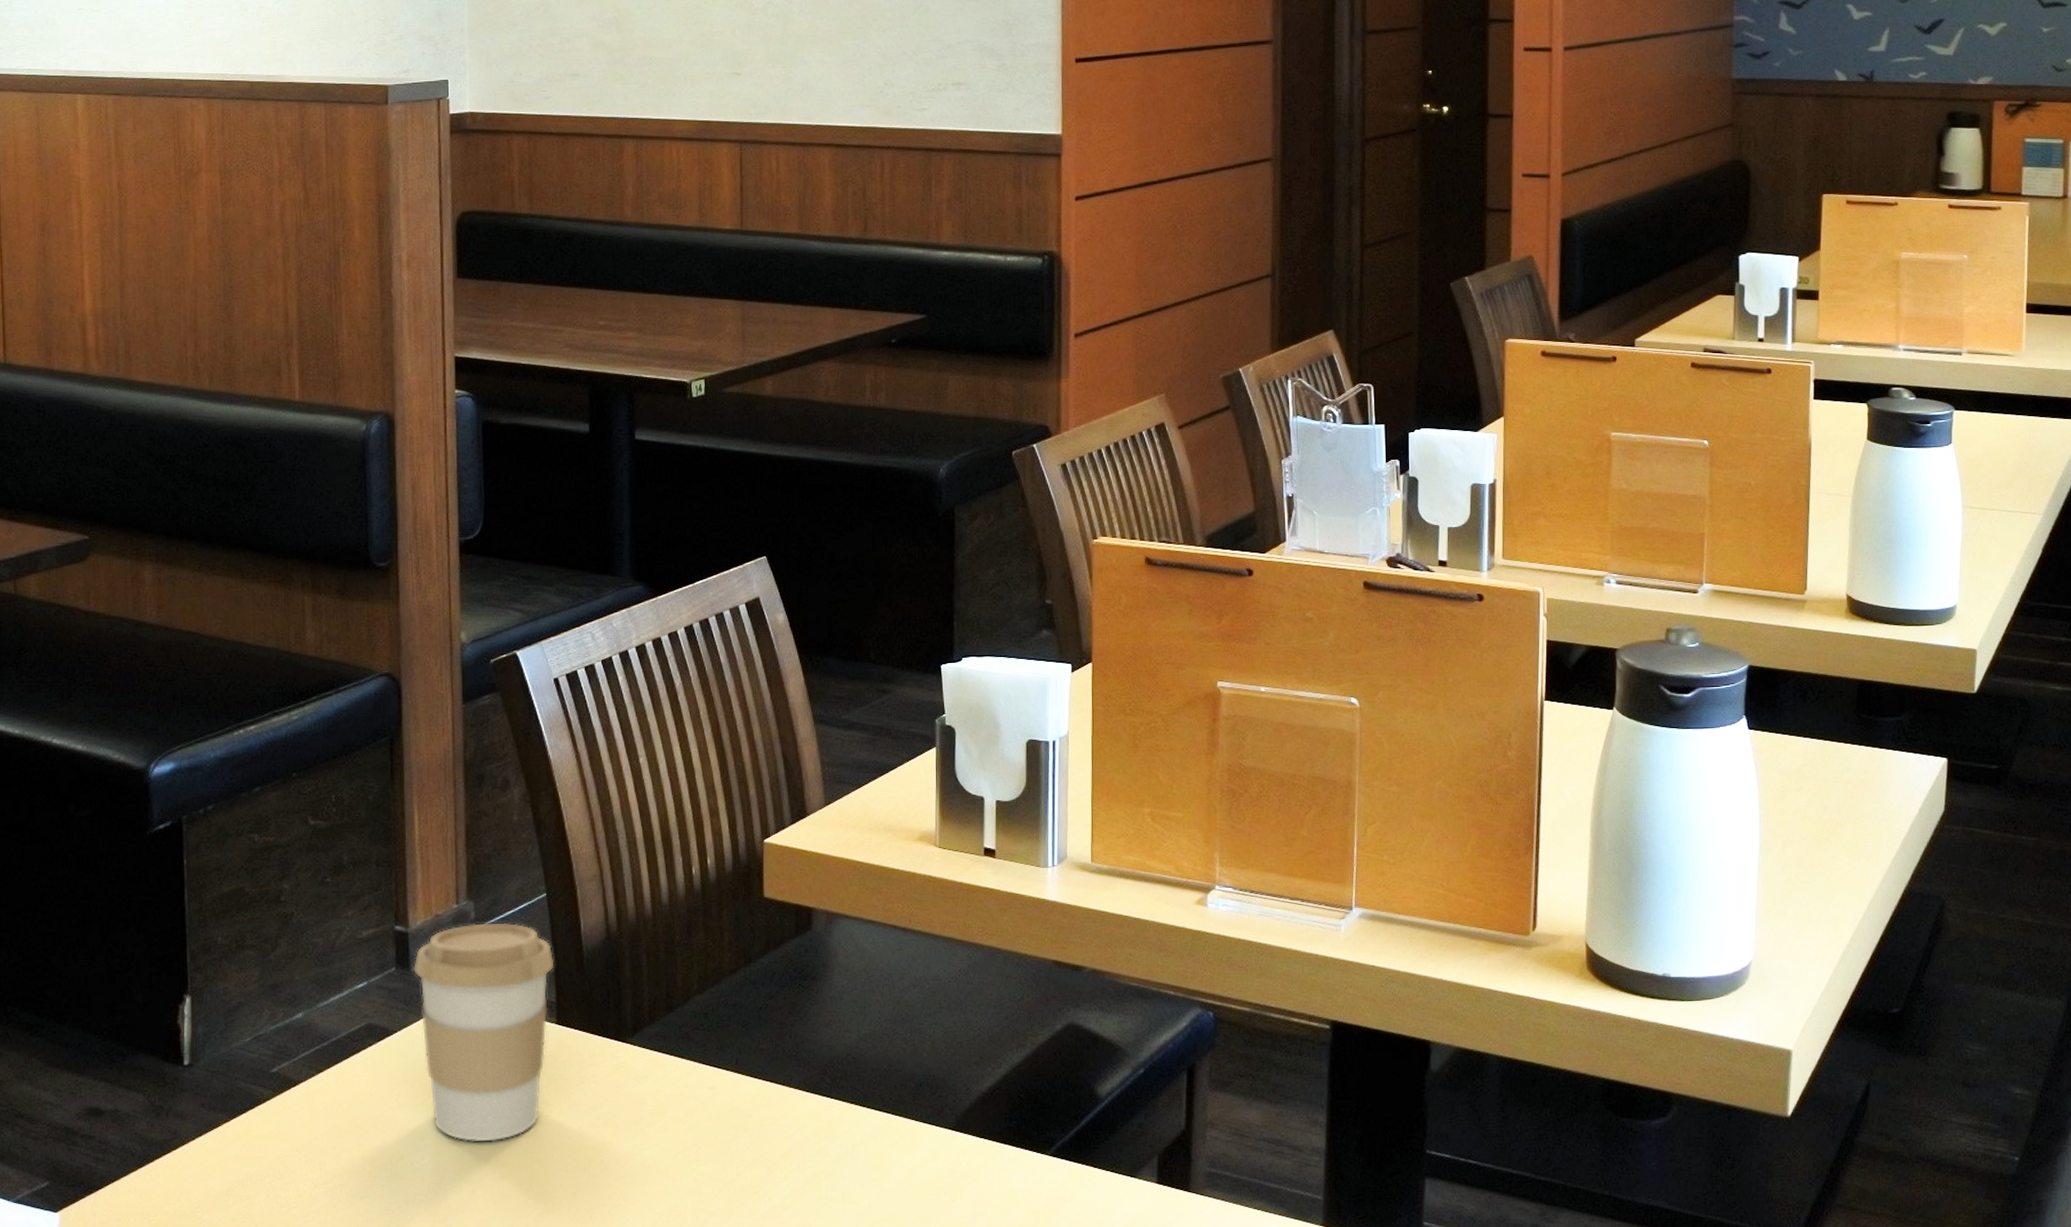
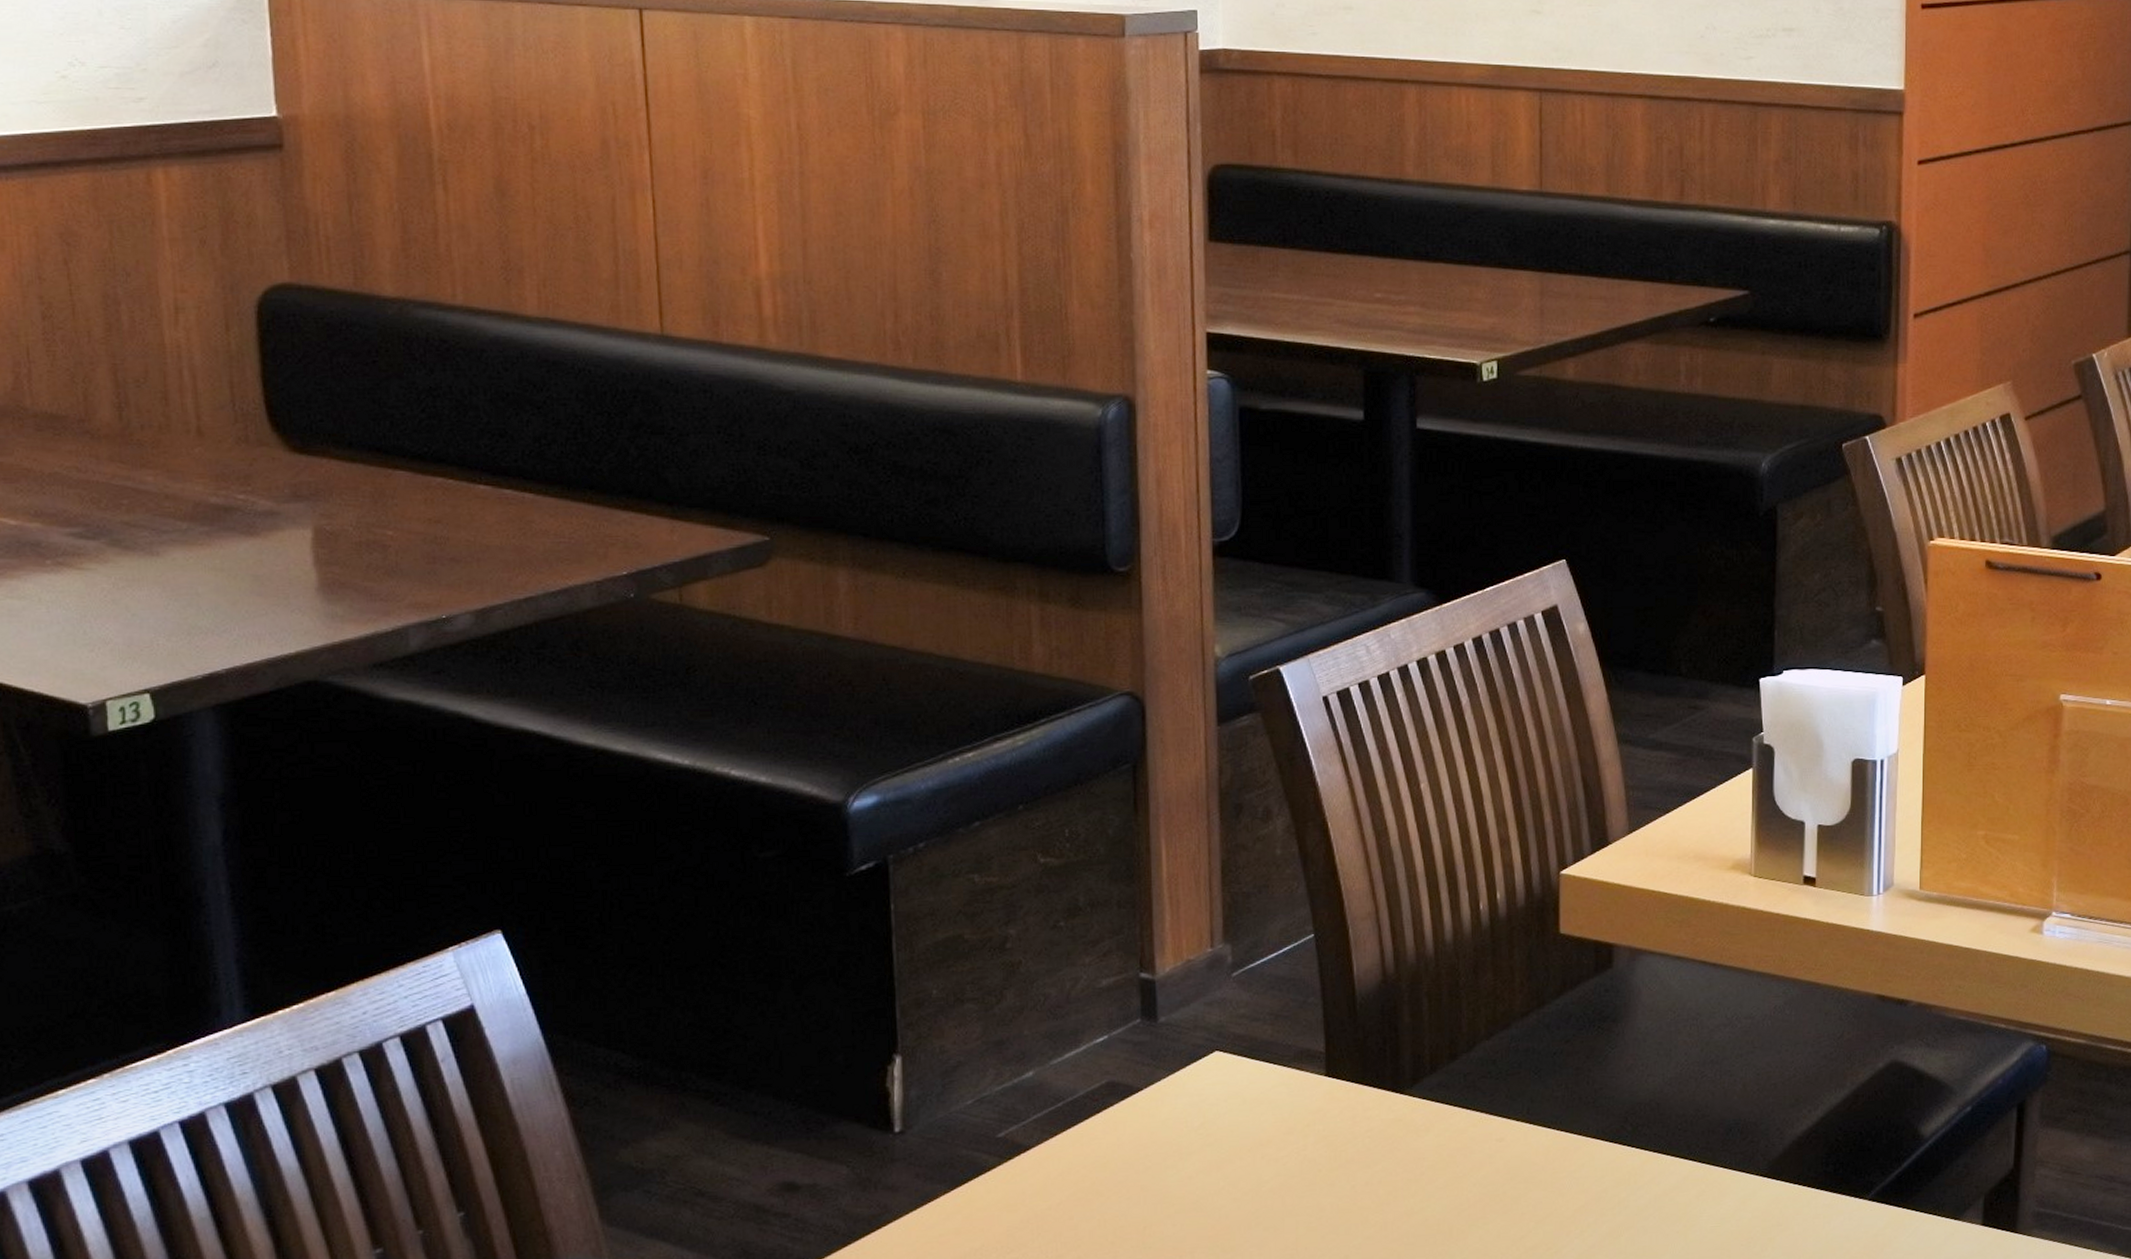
coffee cup: present [414,922,555,1142] -> none [1162,966,1323,1207]

